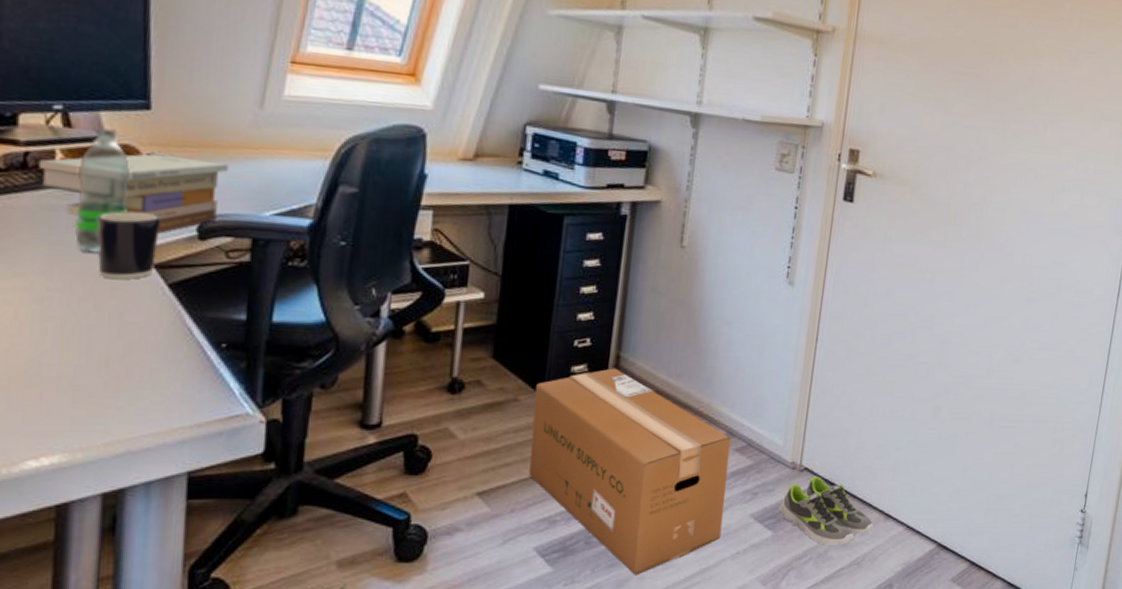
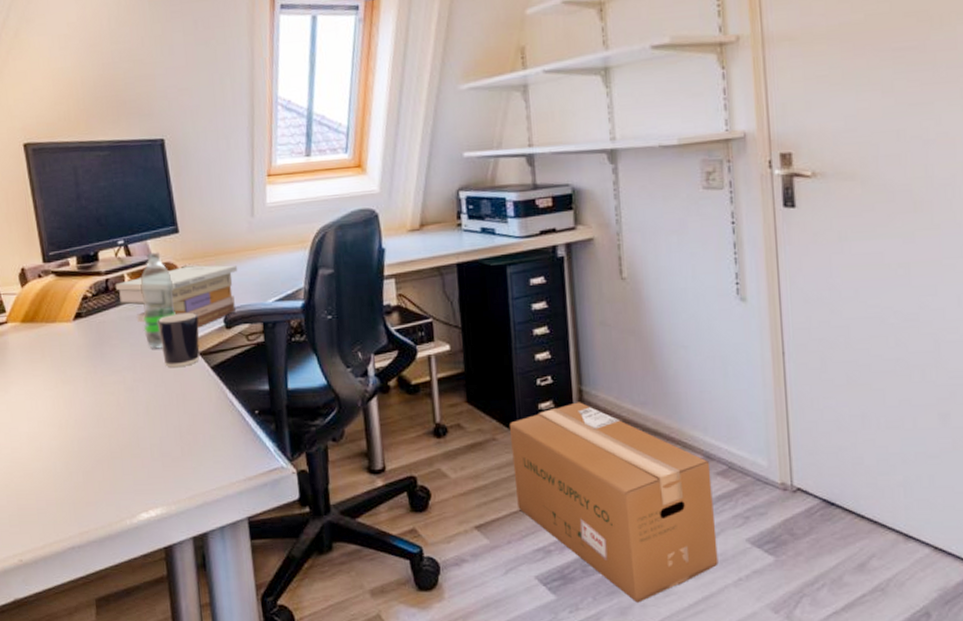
athletic shoe: present [779,477,875,545] -> none [777,497,894,570]

